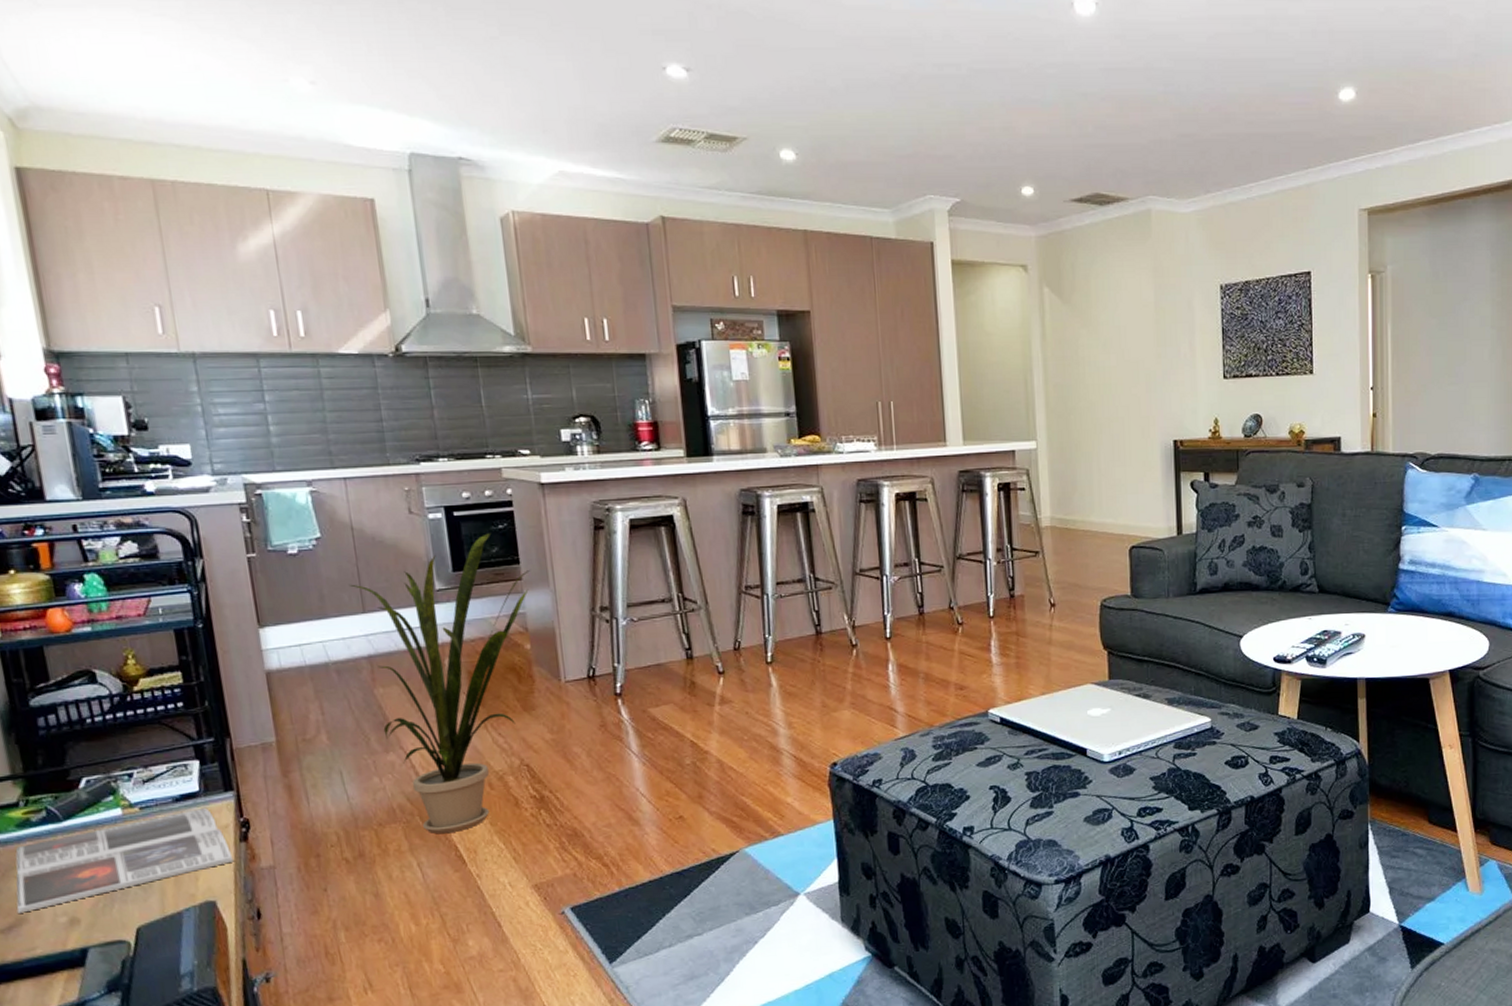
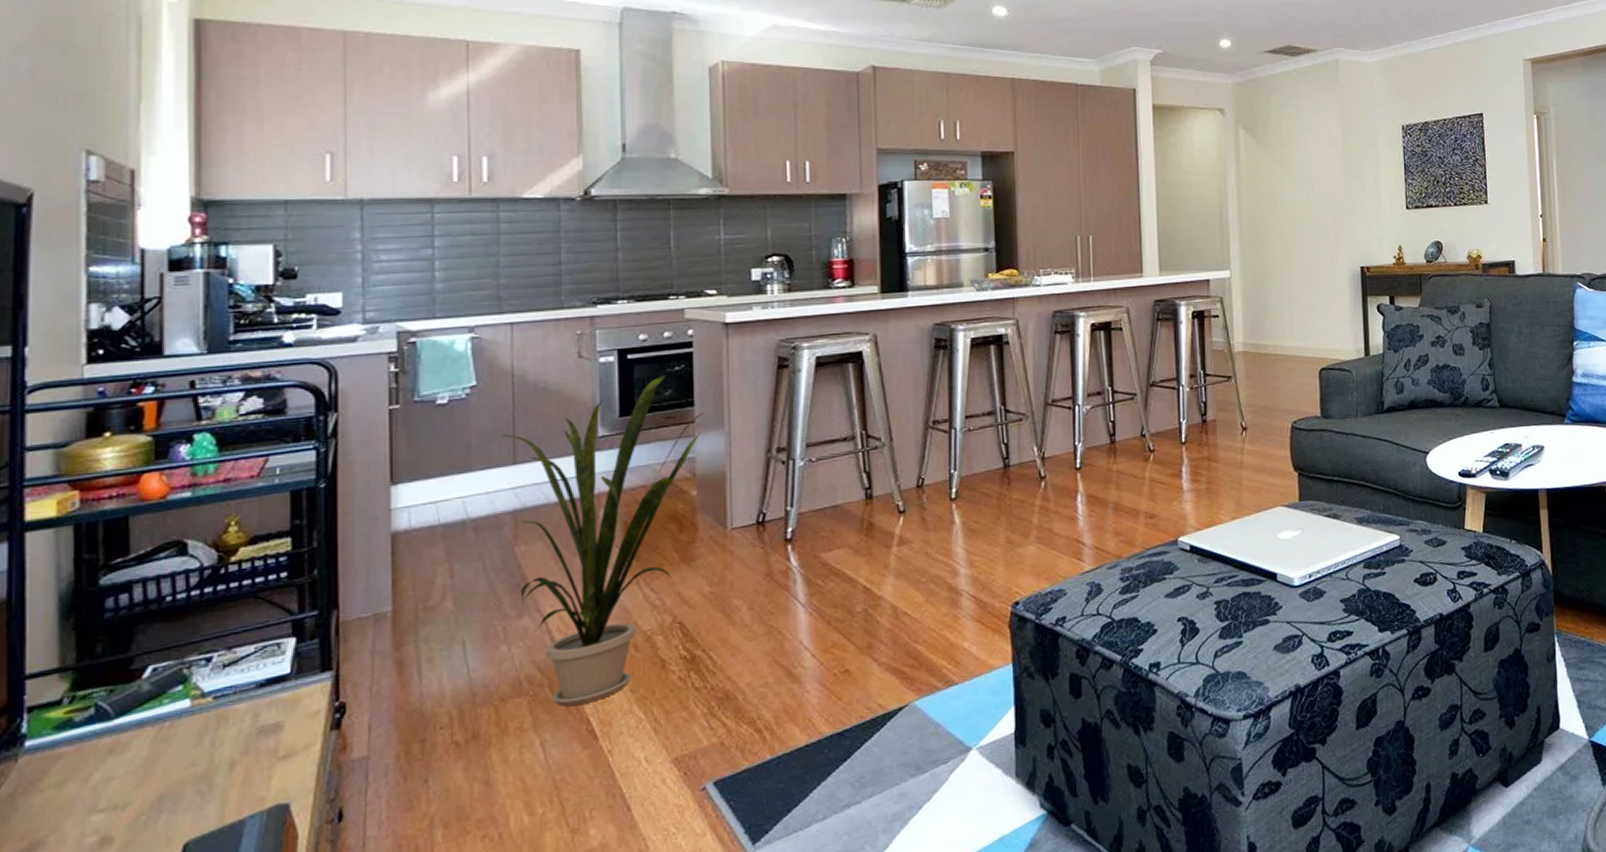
magazine: present [15,807,234,913] -> none [33,692,319,836]

